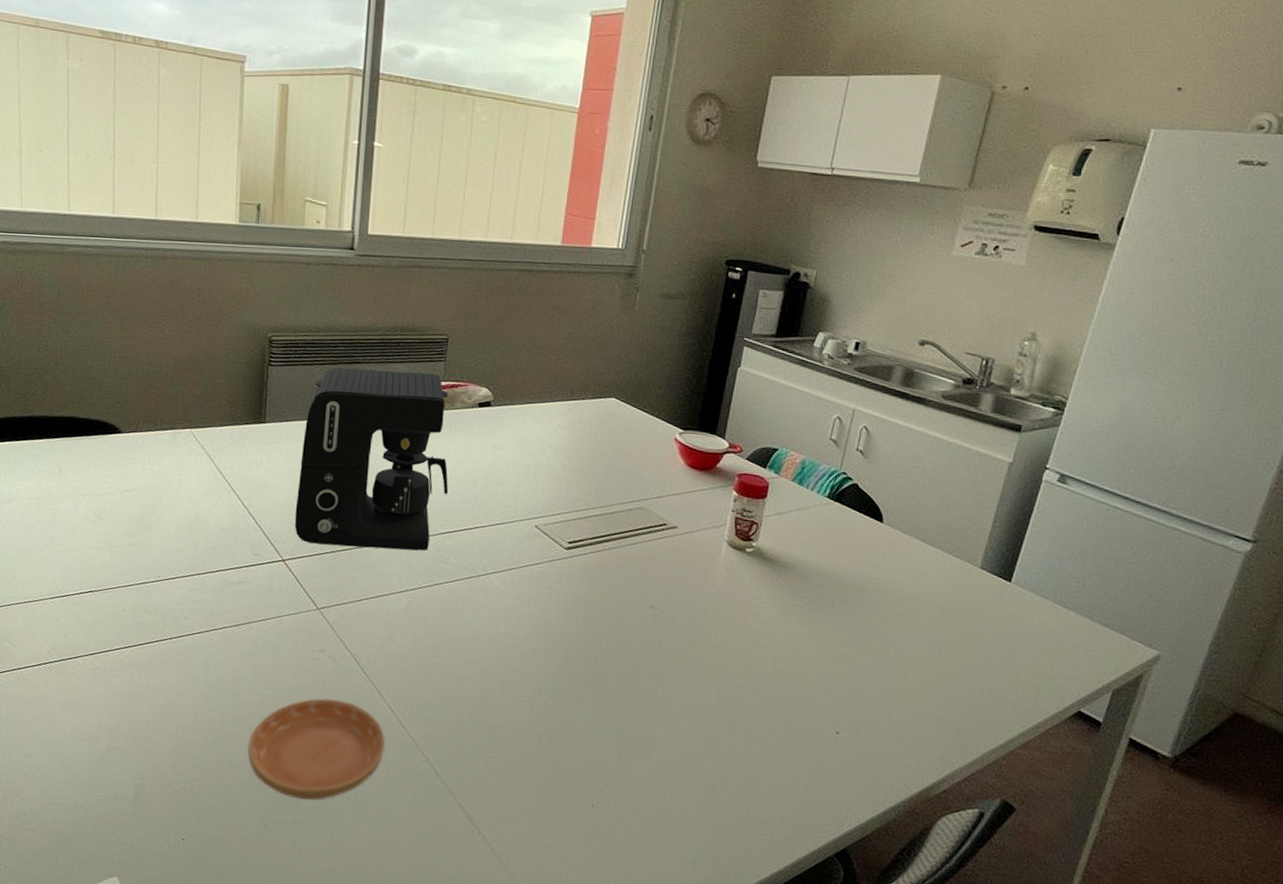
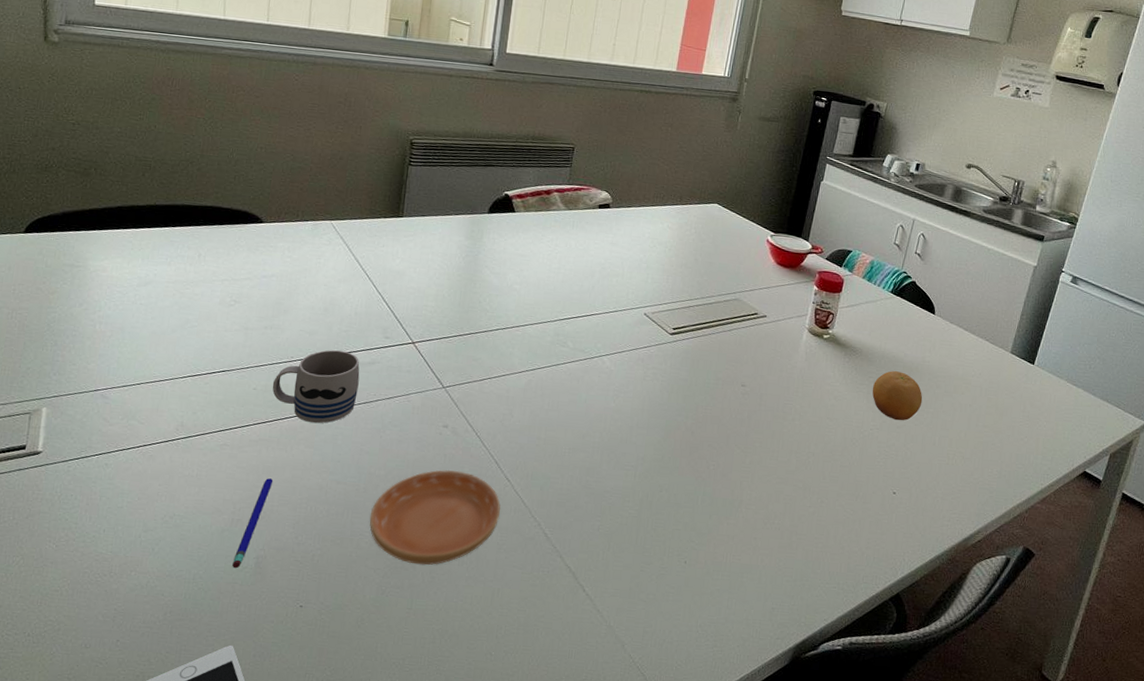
pen: none [112,704,148,798] -> present [232,478,274,569]
mug: none [140,568,230,647] -> present [272,350,360,424]
coffee maker: present [294,367,449,551] -> none [425,169,572,335]
fruit: none [807,590,870,649] -> present [872,371,923,421]

